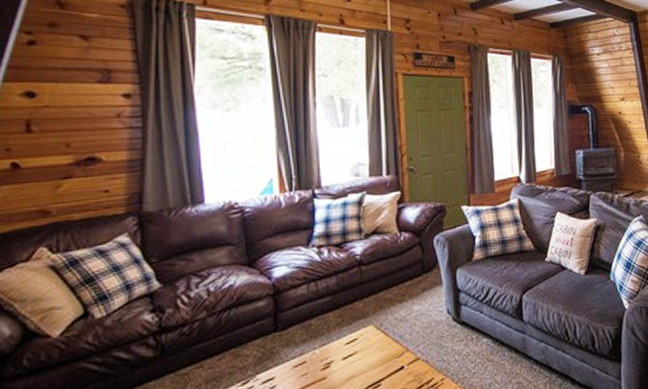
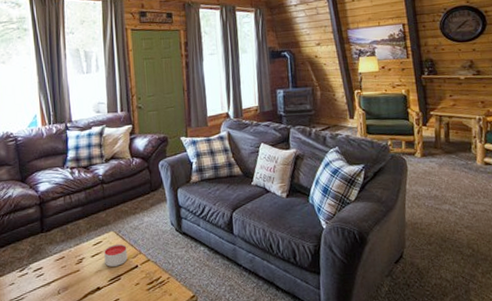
candle: none [360,340,391,371] -> present [104,243,128,267]

